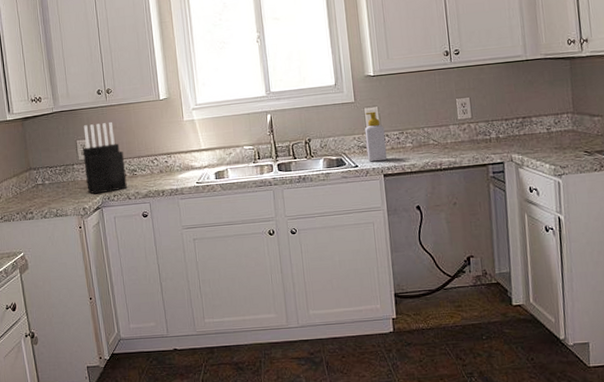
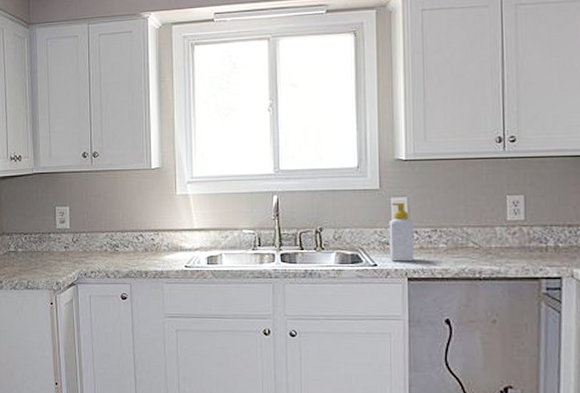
knife block: present [83,122,127,195] -> none [61,190,107,269]

